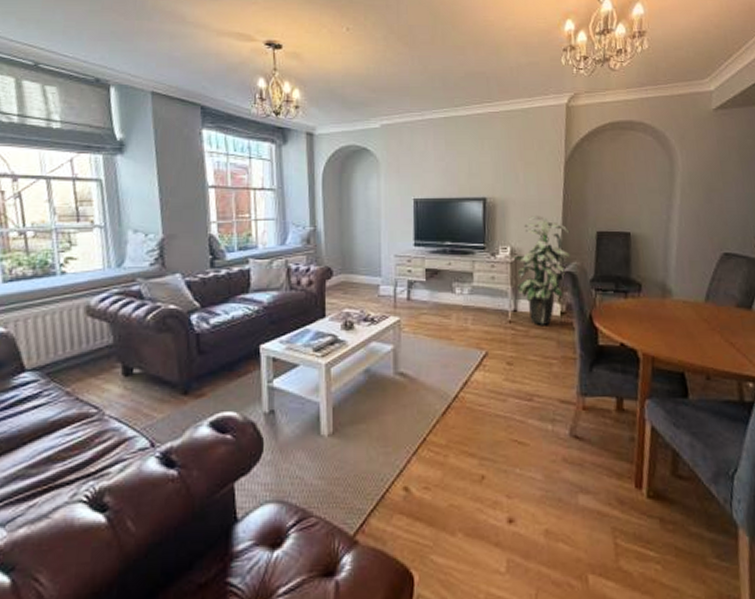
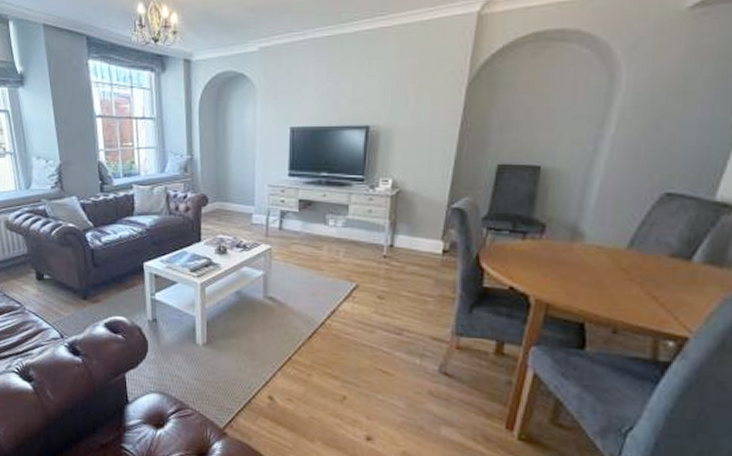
indoor plant: present [513,216,571,325] -> none [394,146,464,262]

